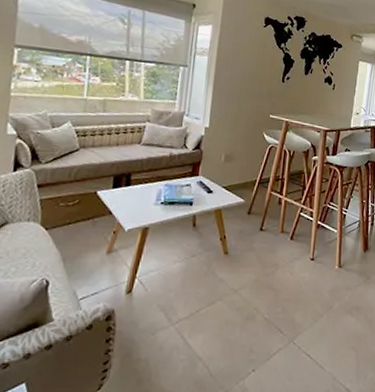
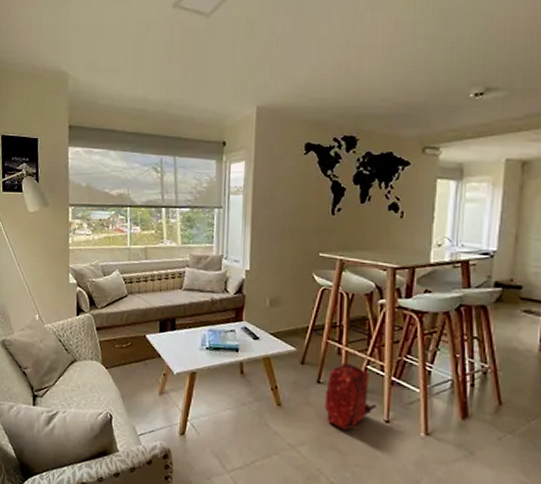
backpack: none [264,211,306,270] -> present [324,362,377,430]

